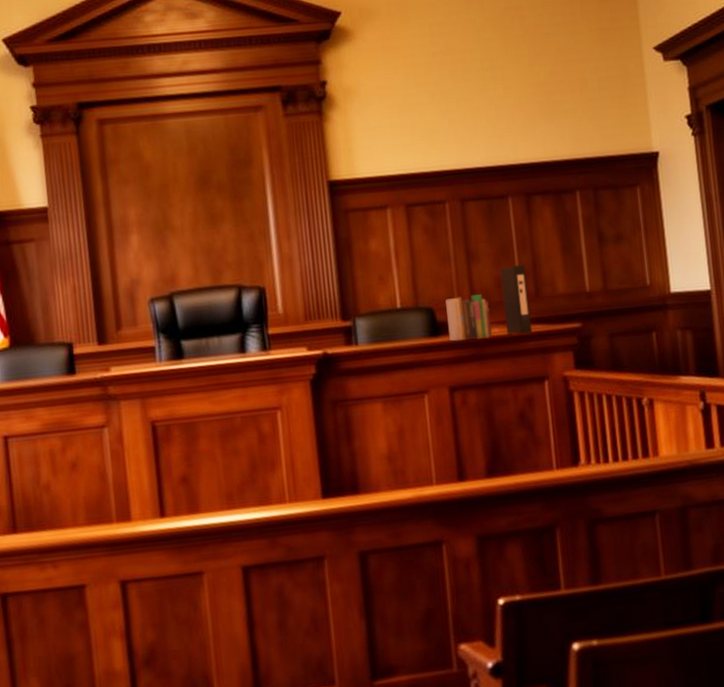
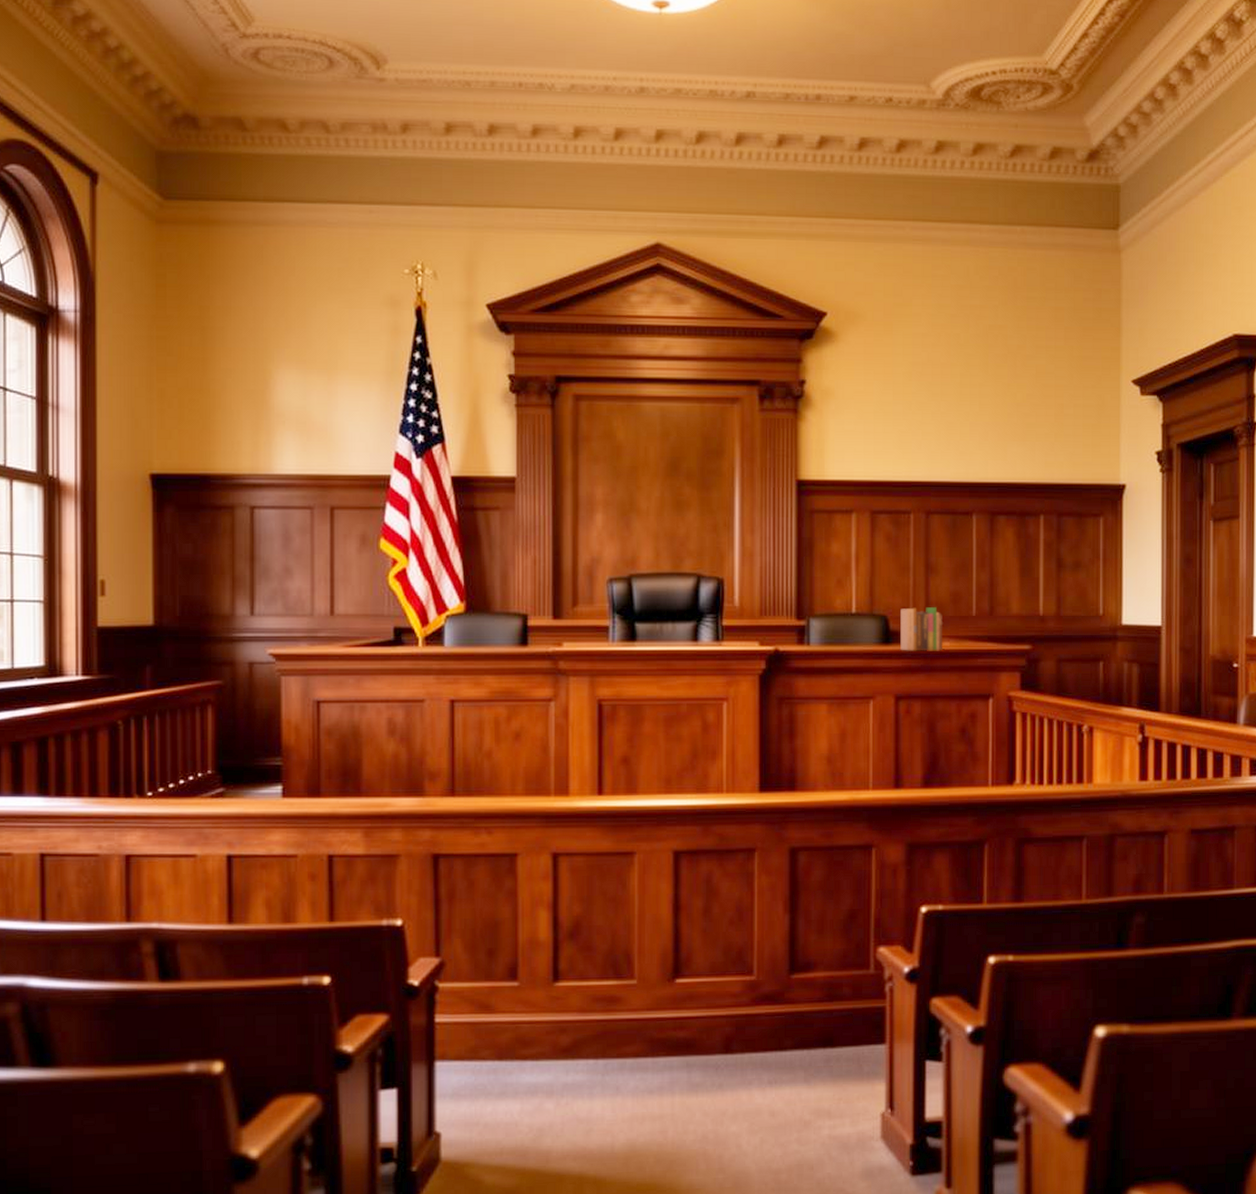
binder: present [499,264,533,335] -> none [957,582,983,651]

